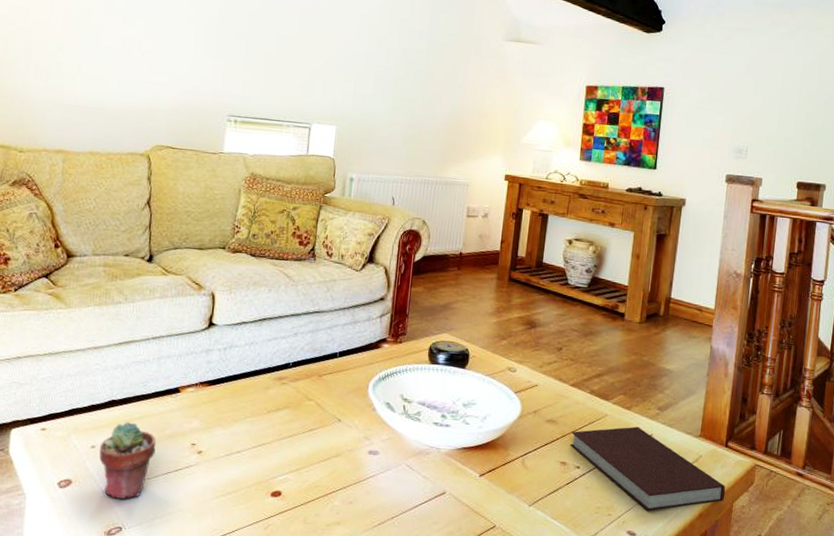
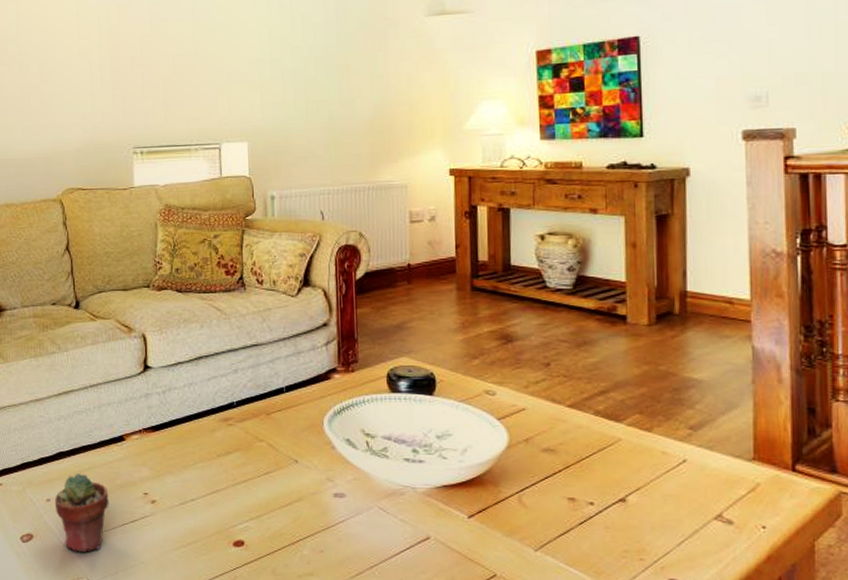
notebook: present [570,426,726,511] -> none [577,451,801,554]

